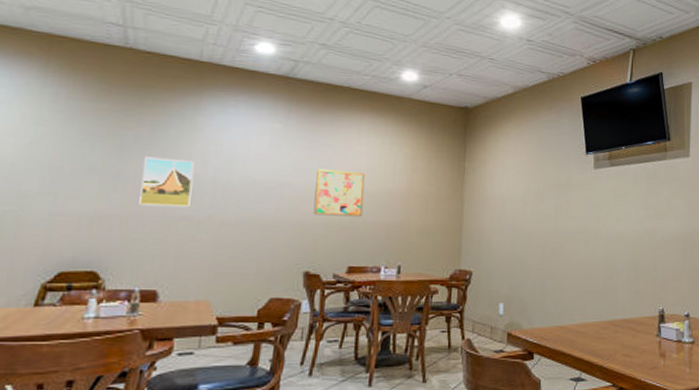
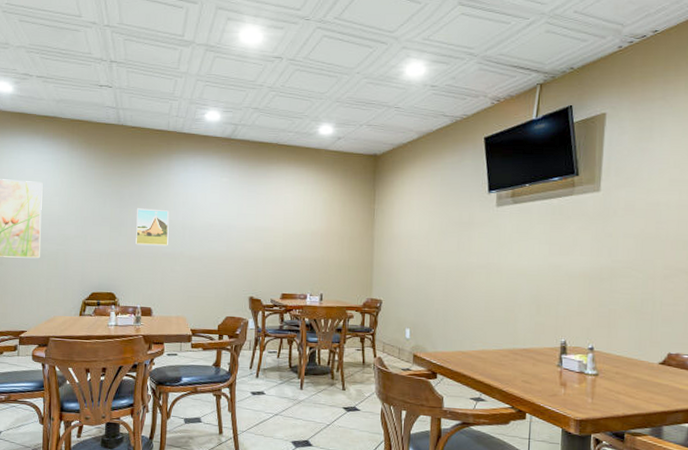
wall art: present [313,169,365,217] -> none [254,214,292,253]

